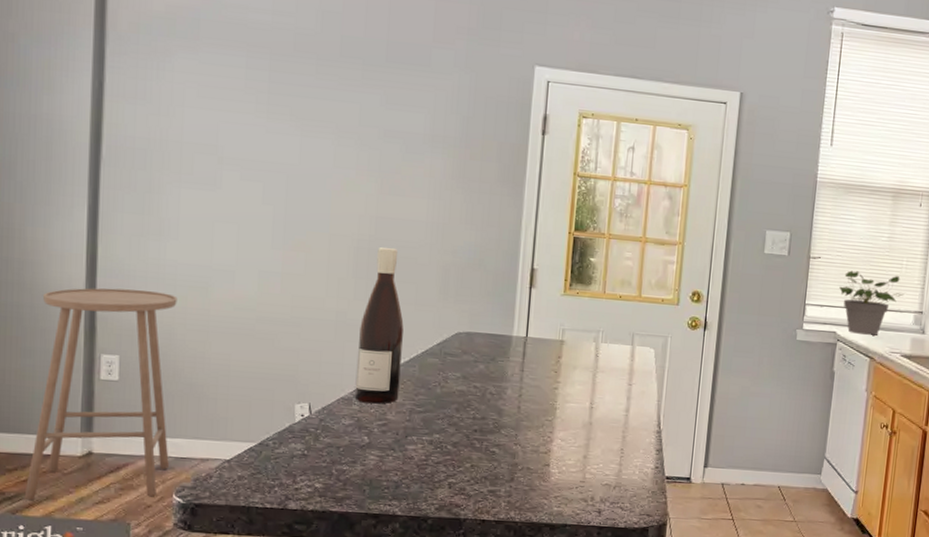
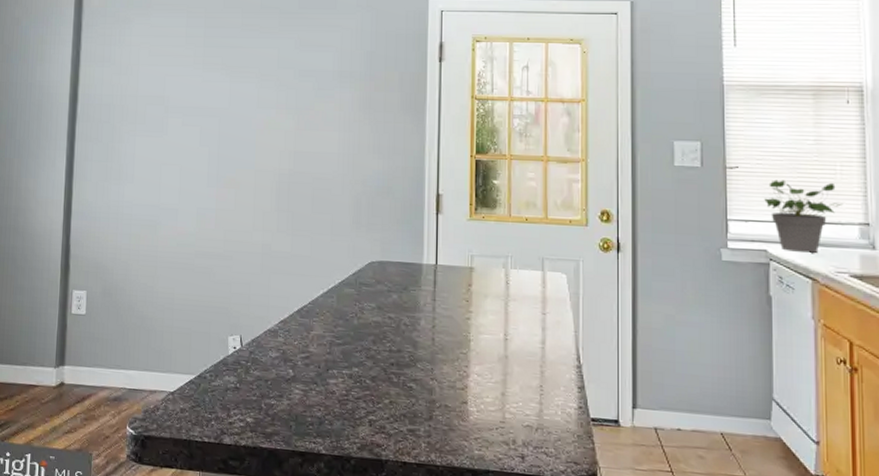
stool: present [24,288,178,501] -> none [11,229,132,429]
bottle: present [354,246,404,404] -> none [280,179,321,336]

